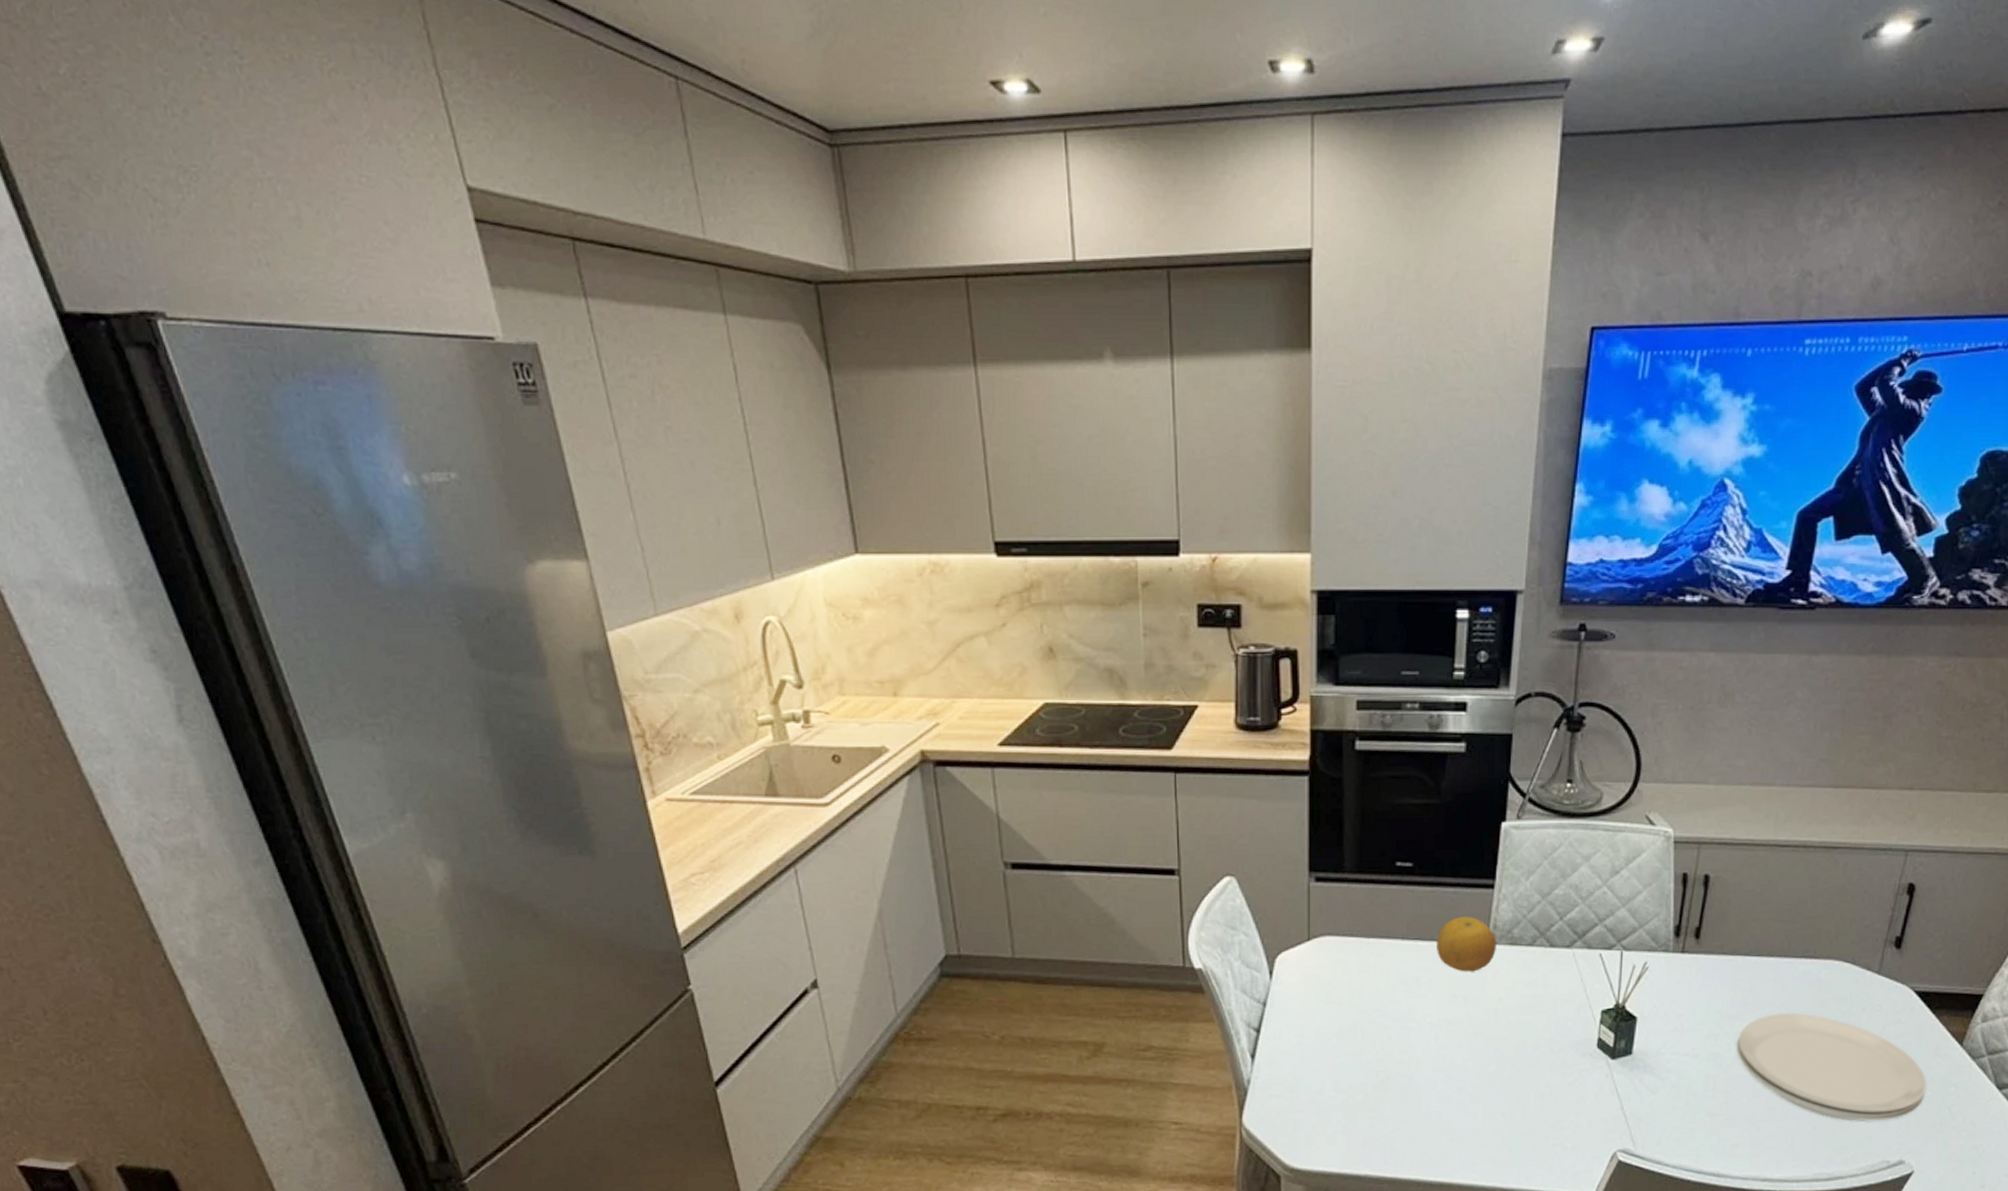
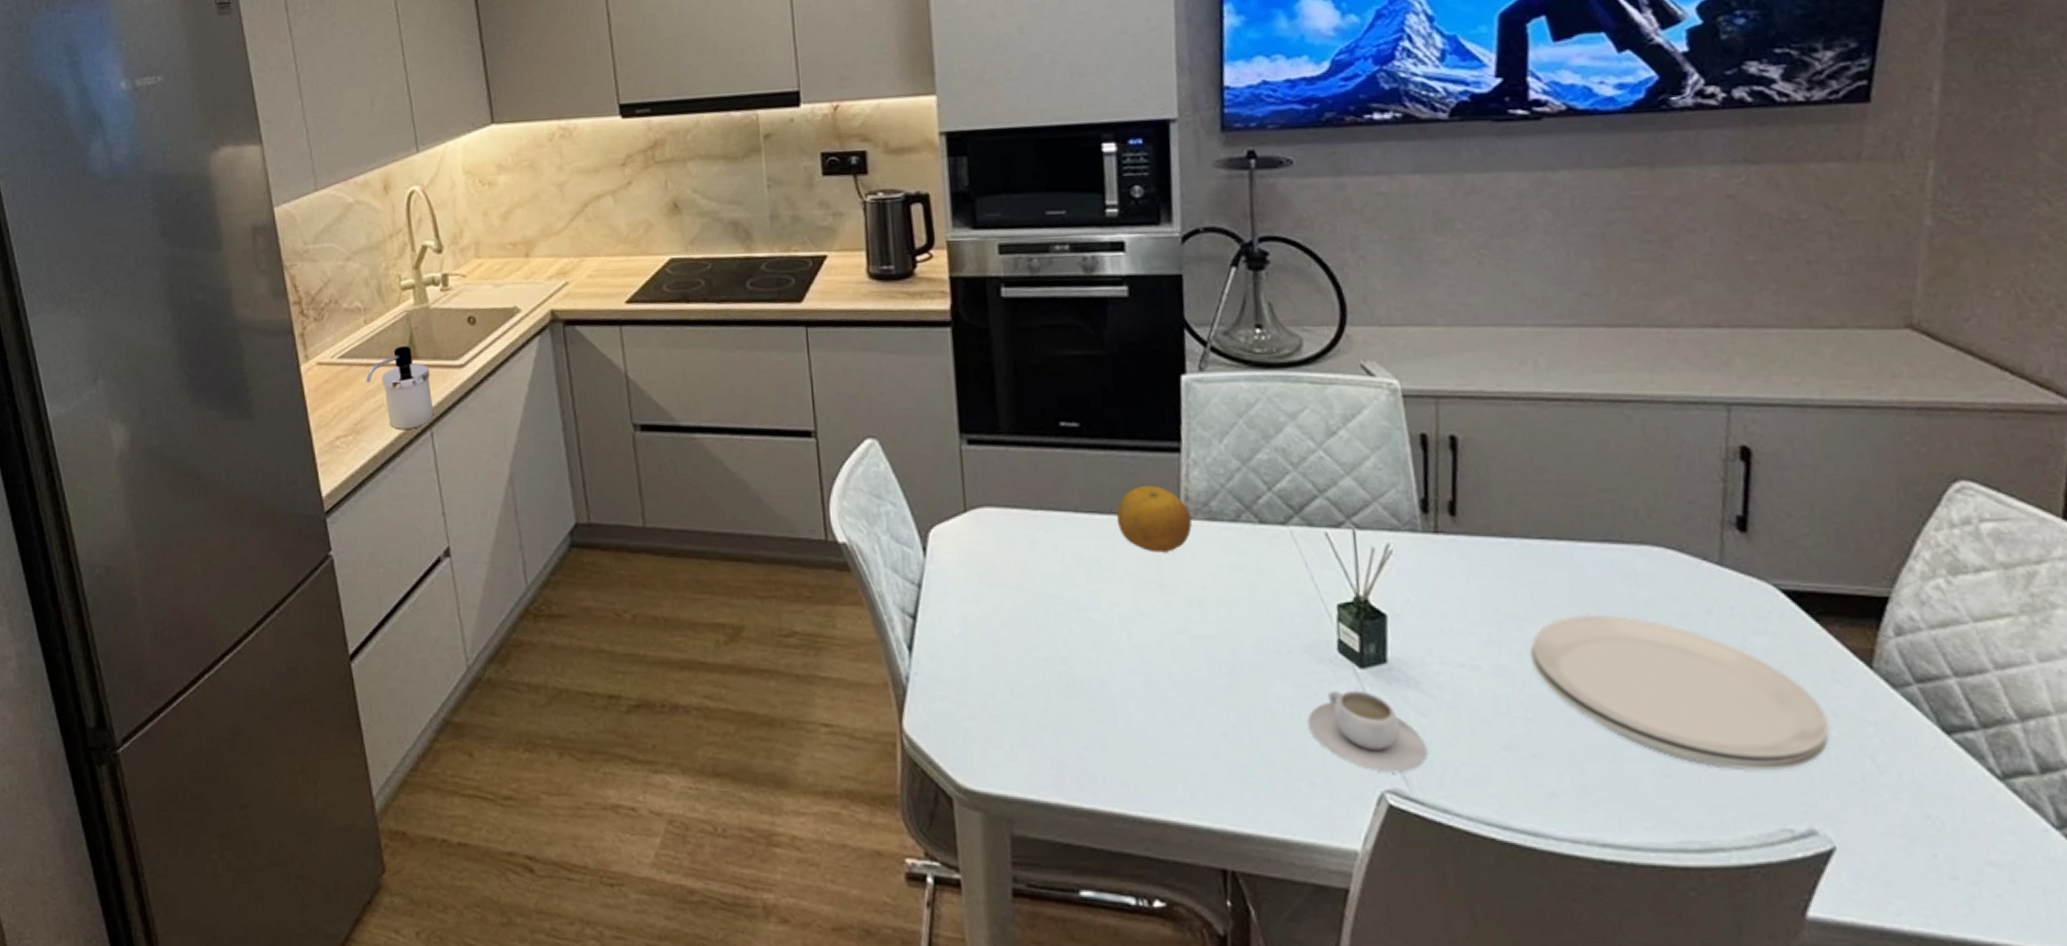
soap dispenser: none [722,783,798,867] -> present [366,345,434,429]
teacup: none [1567,1076,1652,1137] -> present [1308,690,1428,772]

